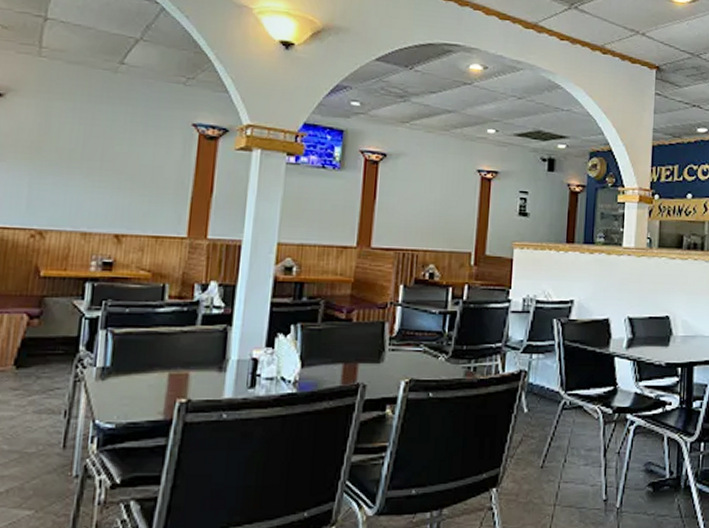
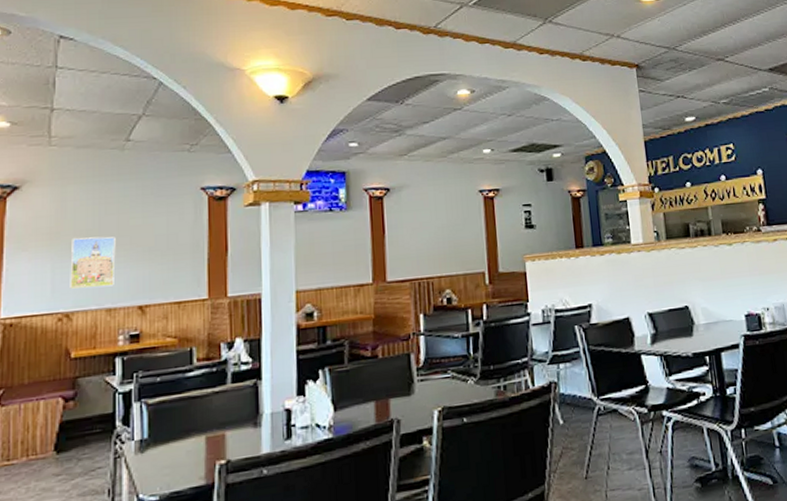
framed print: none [46,155,99,210] -> present [70,236,116,289]

